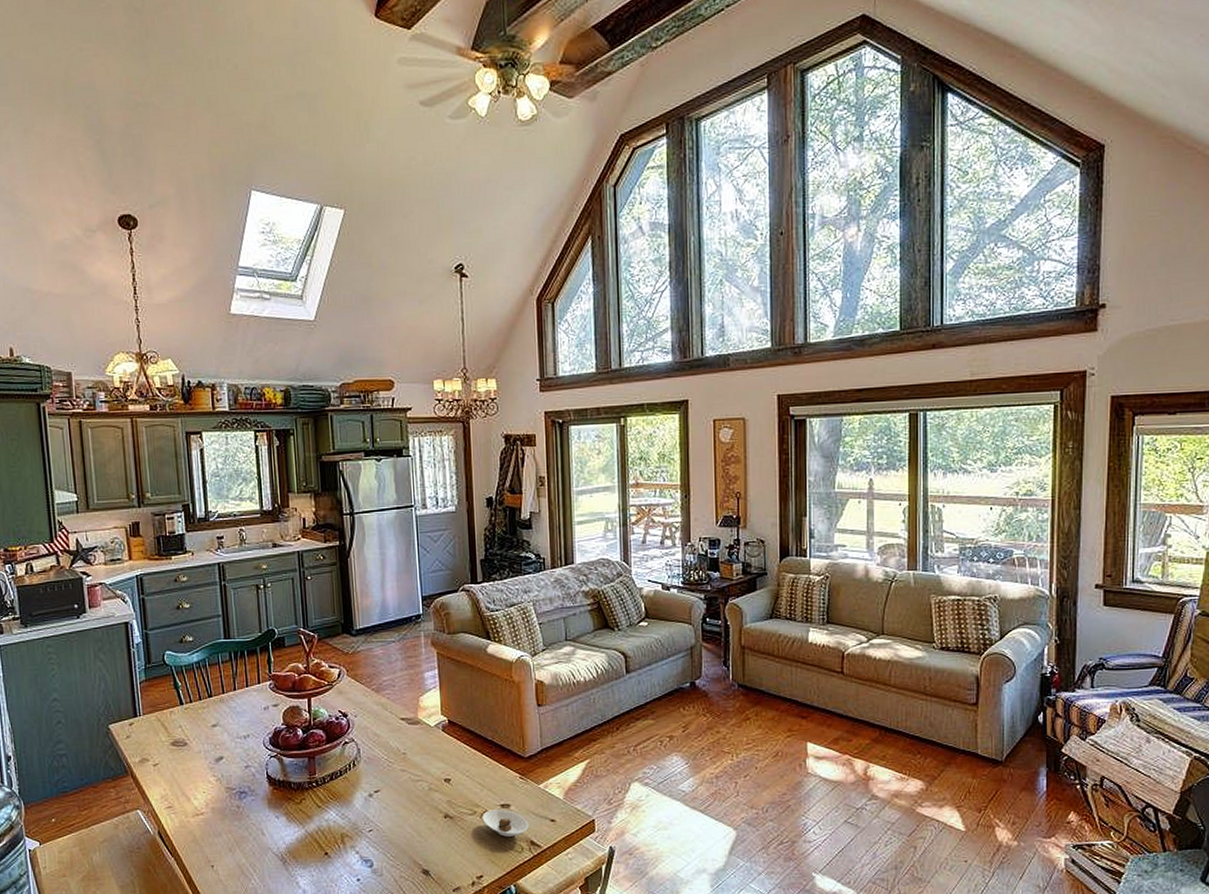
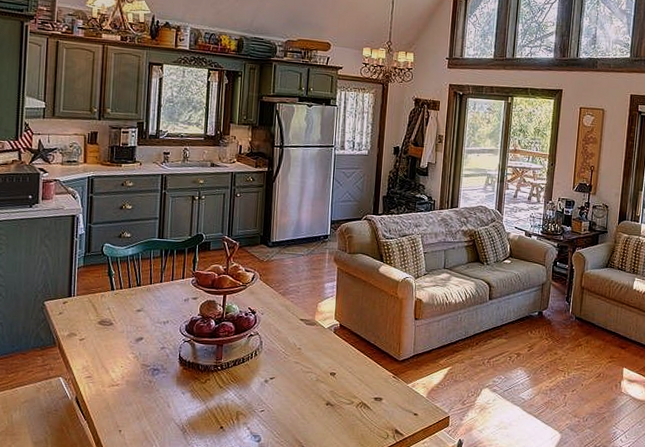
saucer: present [482,810,529,837] -> none [357,401,396,425]

